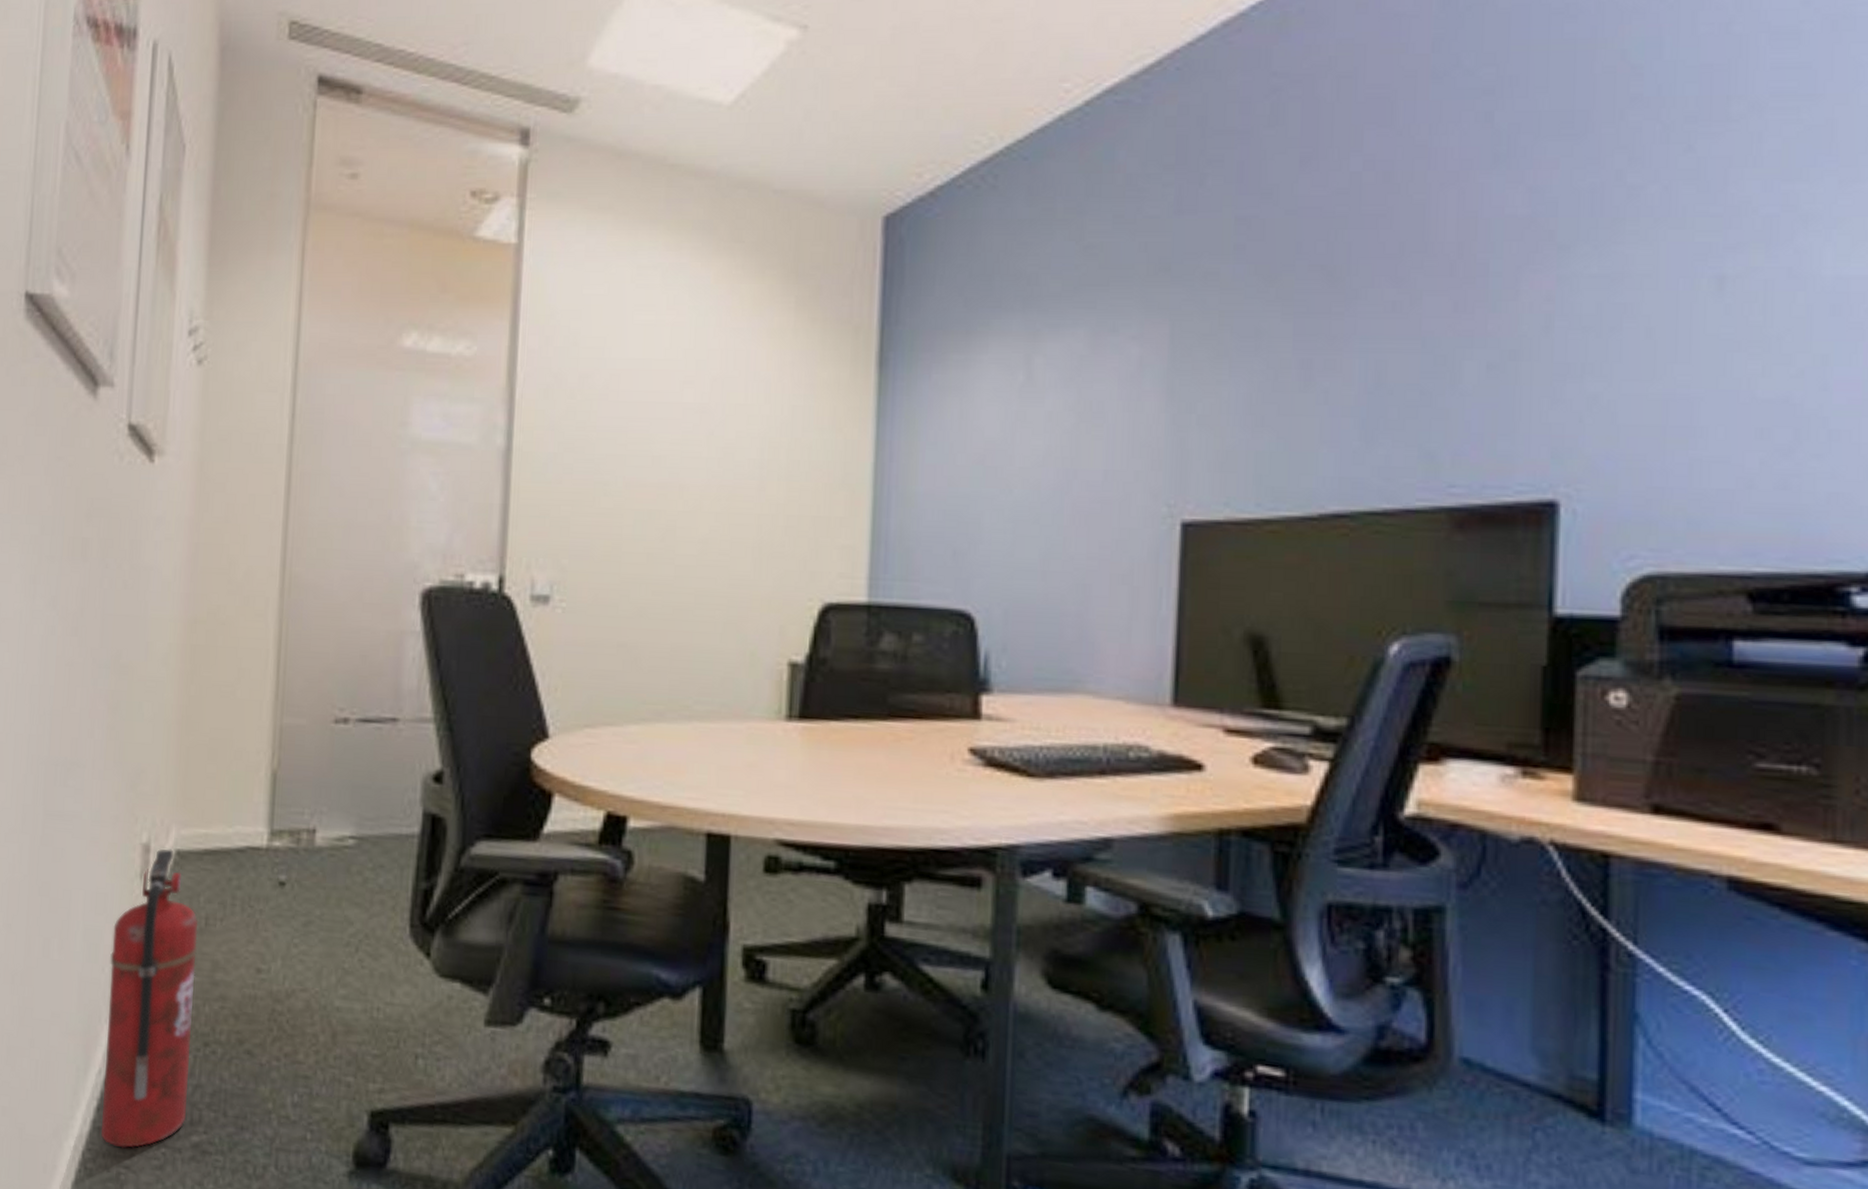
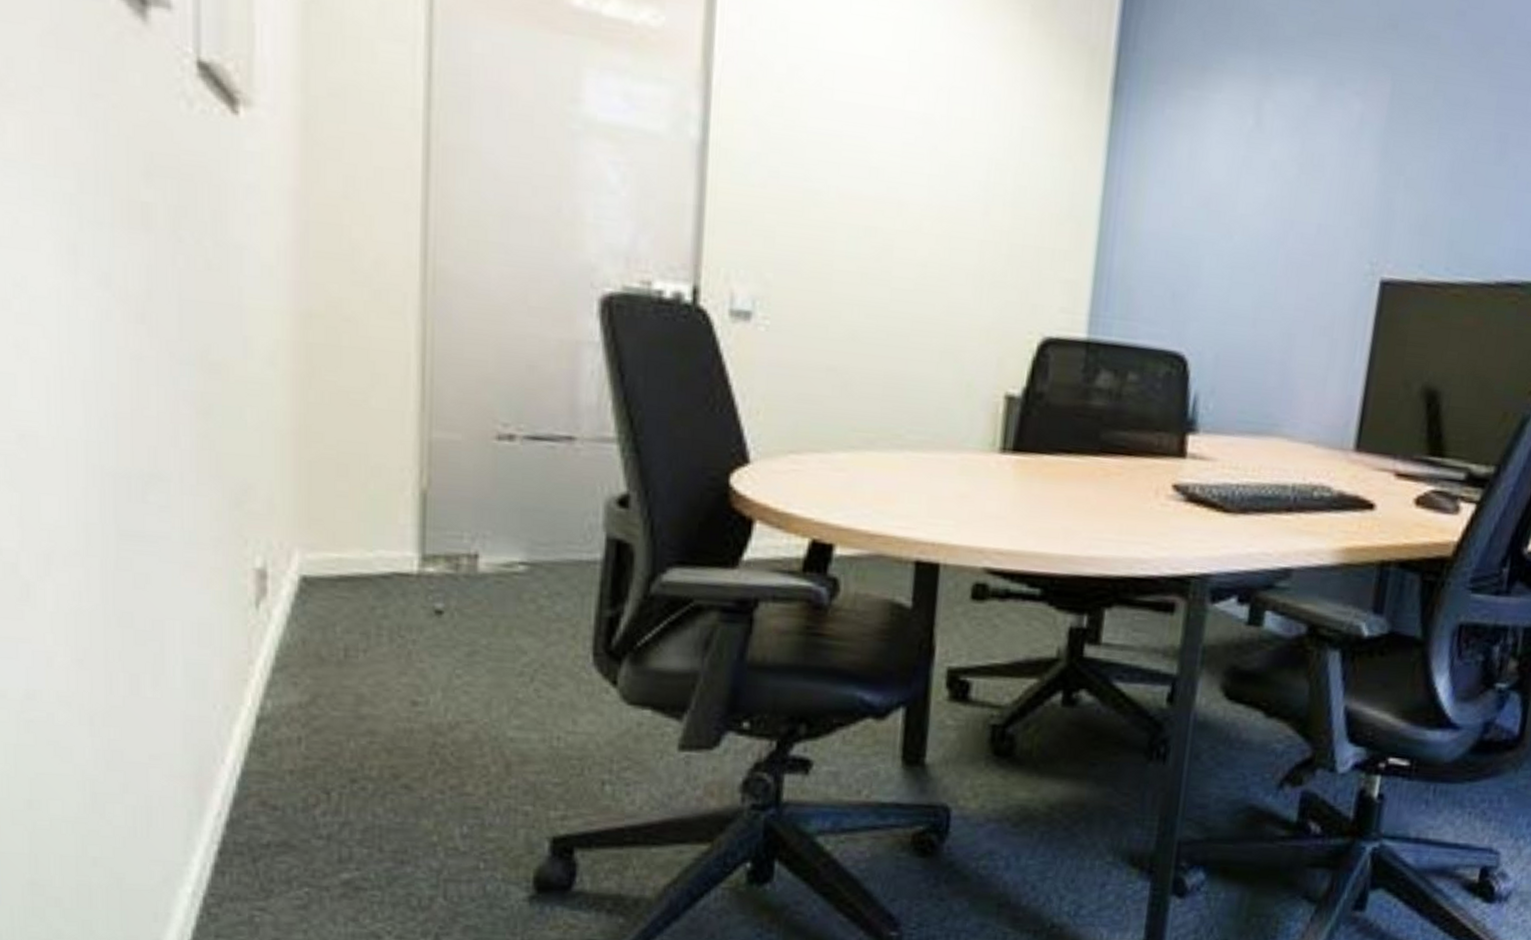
fire extinguisher: present [101,849,199,1149] -> none [223,574,337,891]

